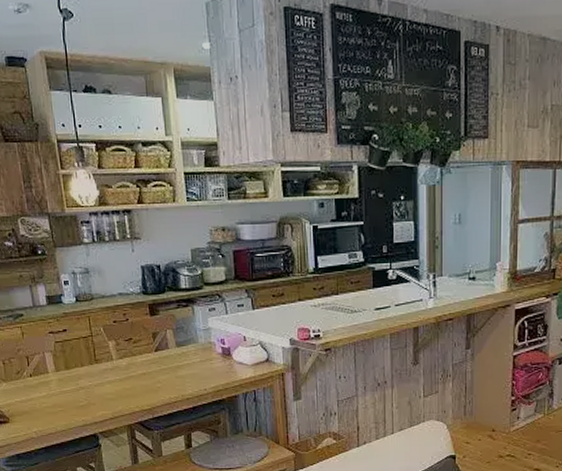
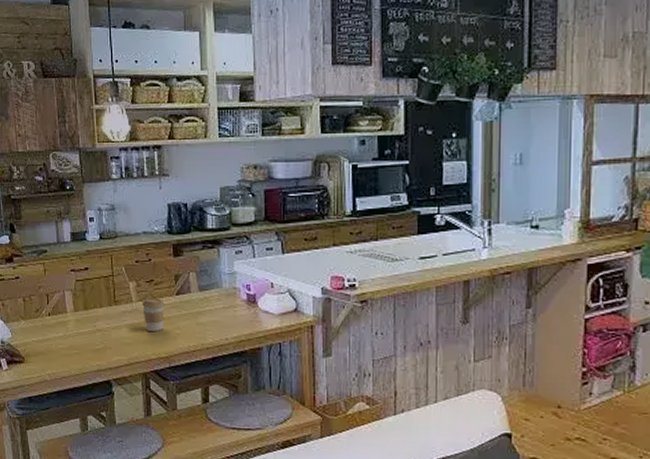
coffee cup: none [123,355,145,386] -> present [142,298,165,331]

